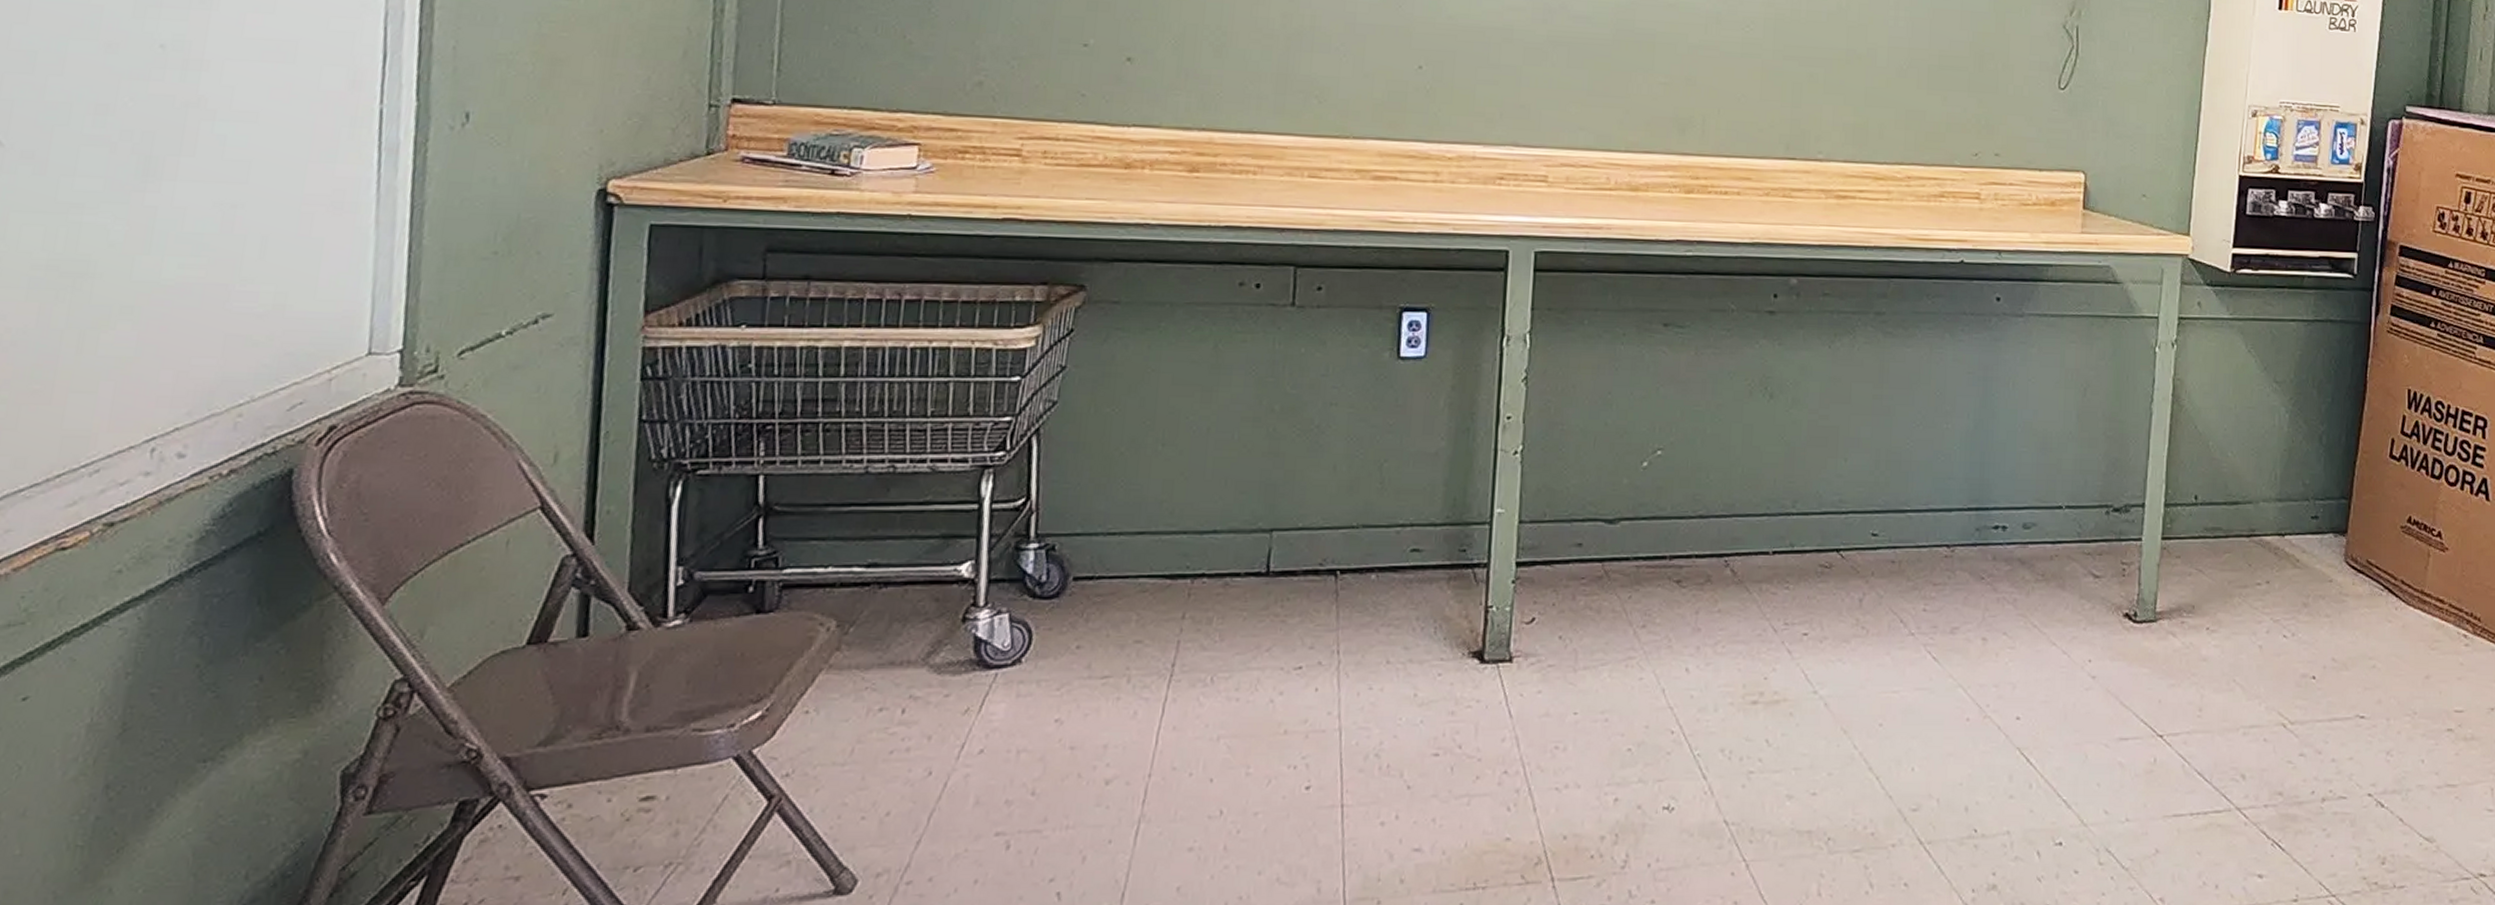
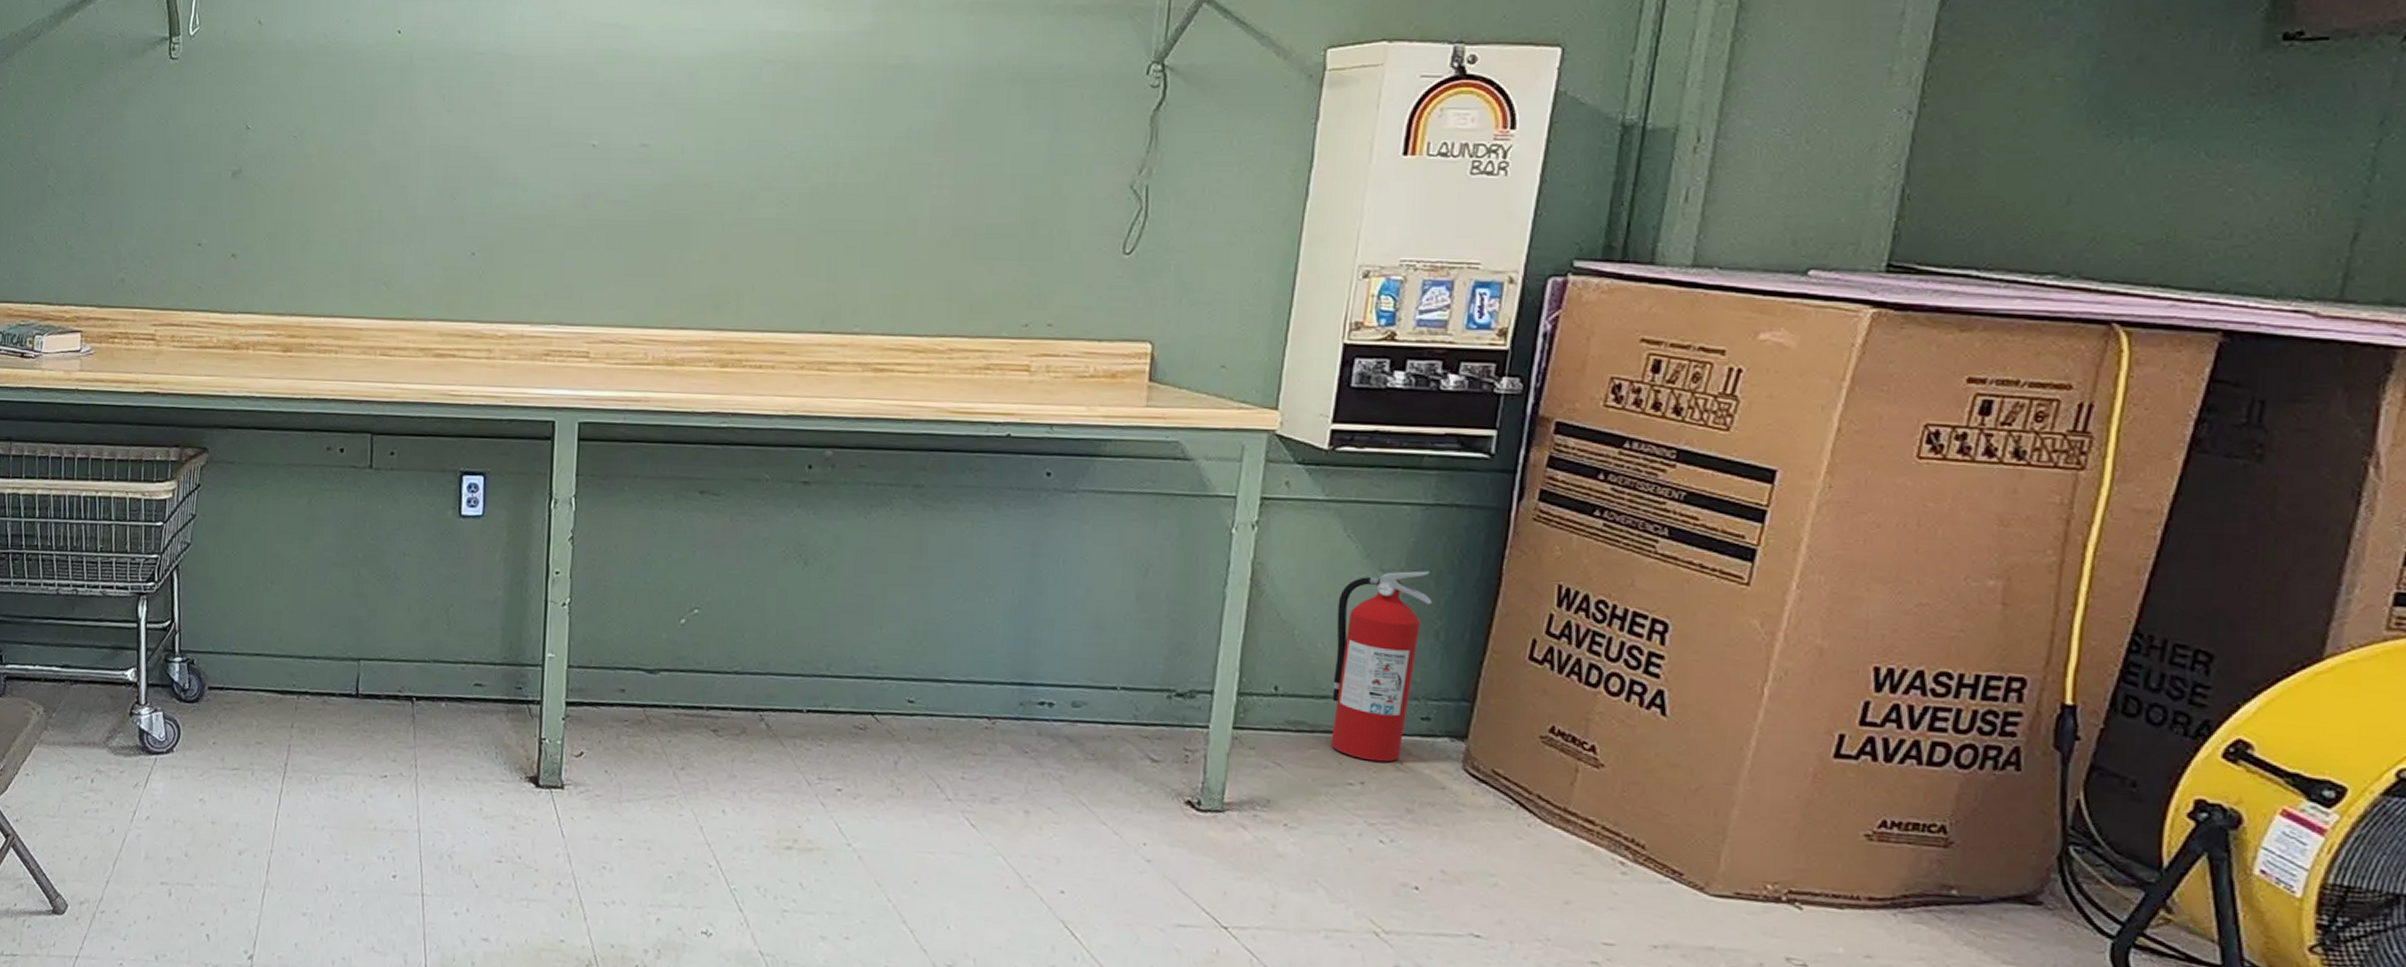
fire extinguisher: none [2241,381,2316,561] -> present [1331,571,1432,762]

